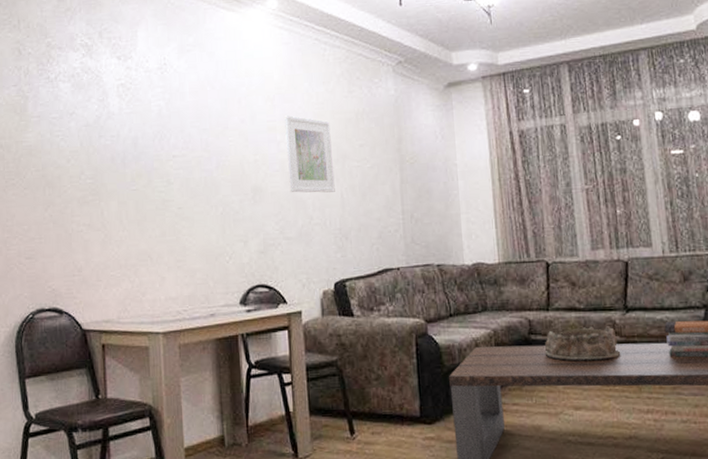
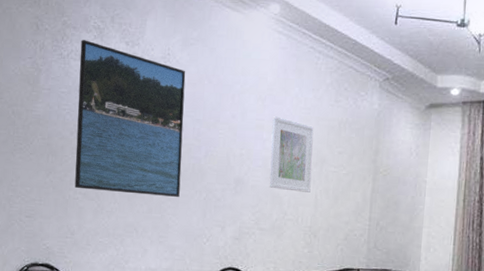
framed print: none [68,59,194,220] -> present [74,40,186,197]

